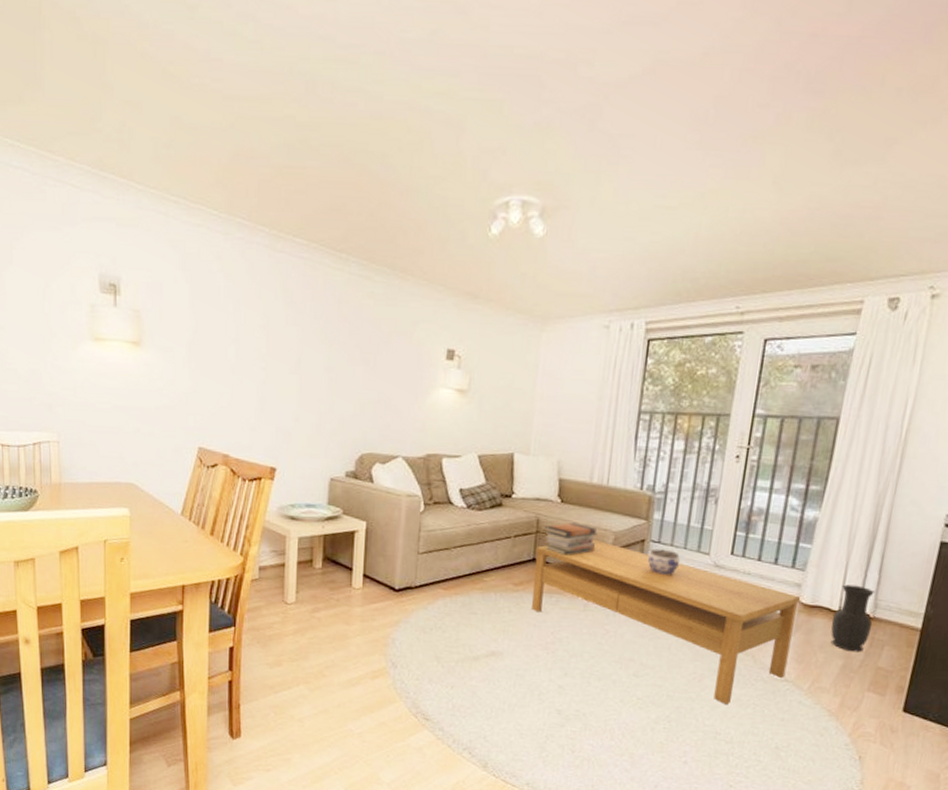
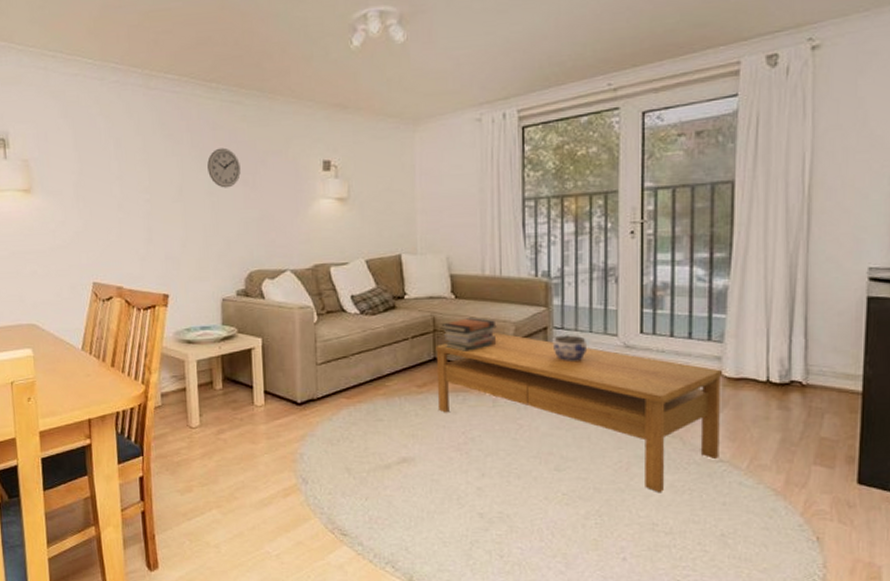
wall clock: none [329,323,363,366] -> present [207,147,241,188]
vase: present [830,584,874,652] -> none [761,352,807,424]

